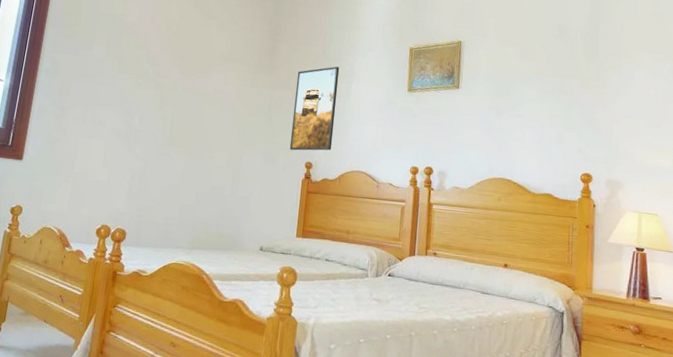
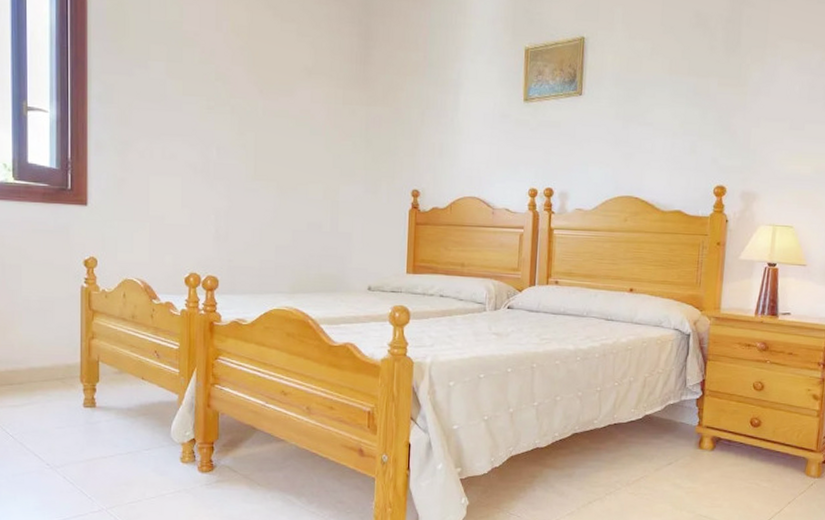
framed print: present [289,66,340,151] -> none [392,75,445,177]

